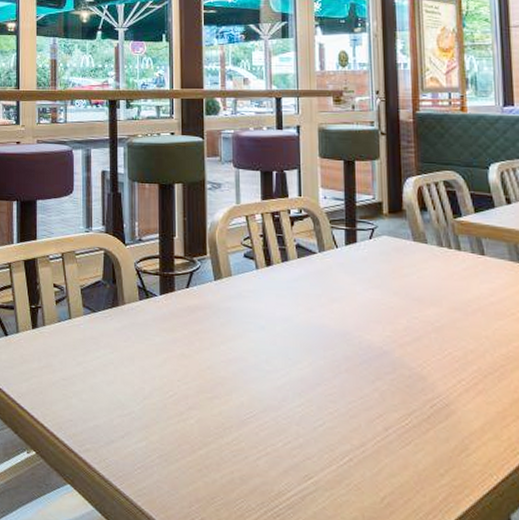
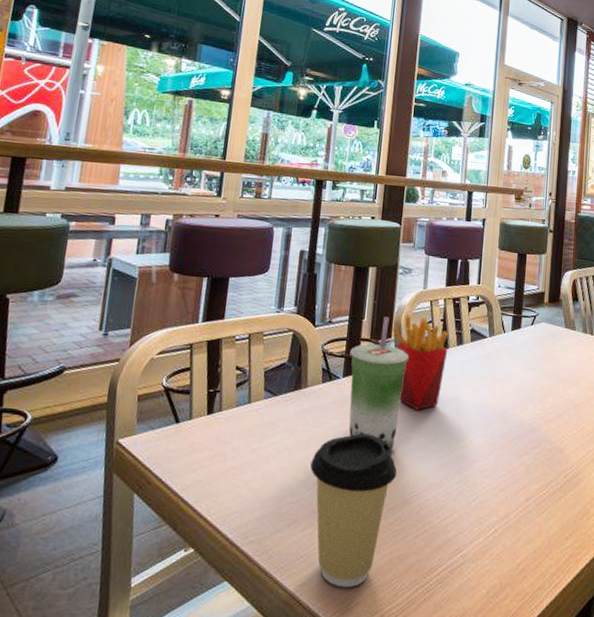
coffee cup: none [137,351,228,503] -> present [310,433,397,588]
beverage cup: none [164,234,228,371] -> present [348,317,408,452]
french fries: none [205,231,272,330] -> present [391,315,449,411]

